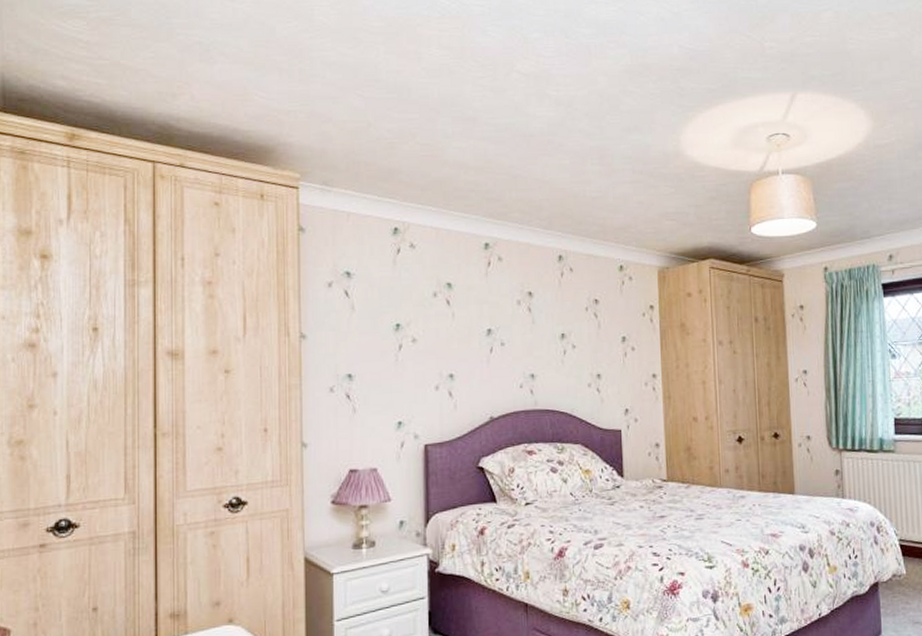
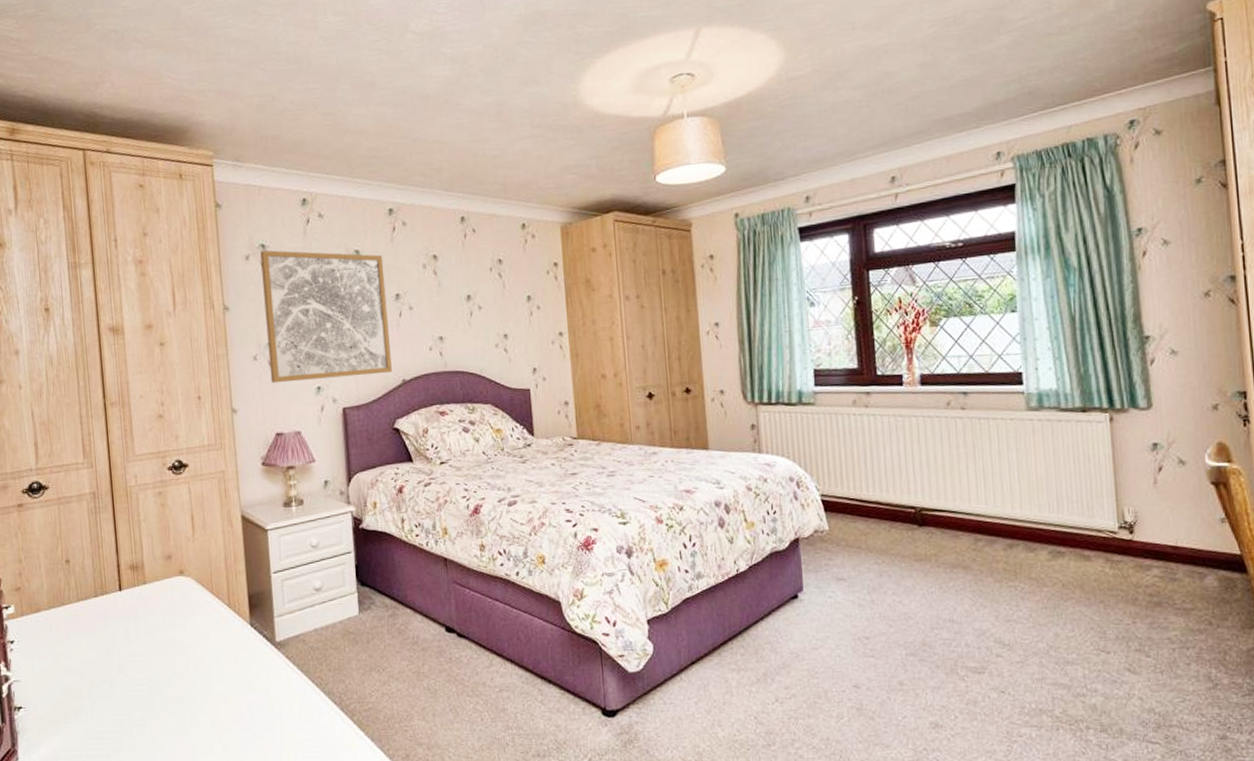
wall art: none [345,277,479,417] -> present [260,250,392,384]

